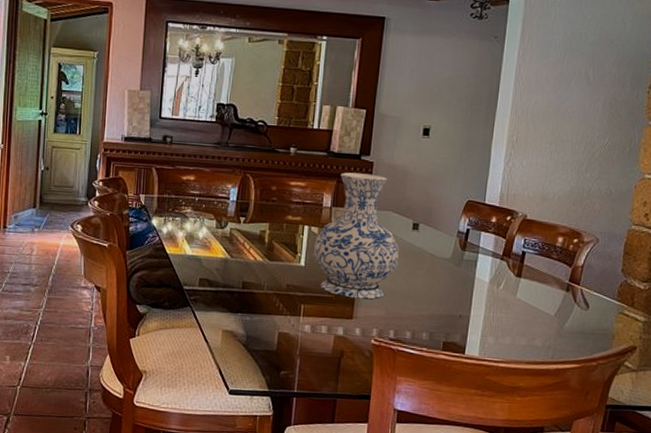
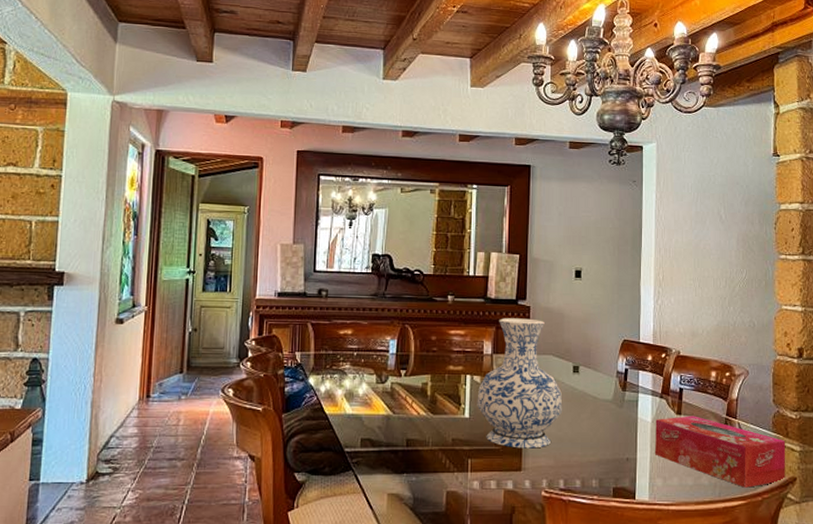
tissue box: none [490,279,630,353] -> present [655,416,786,488]

